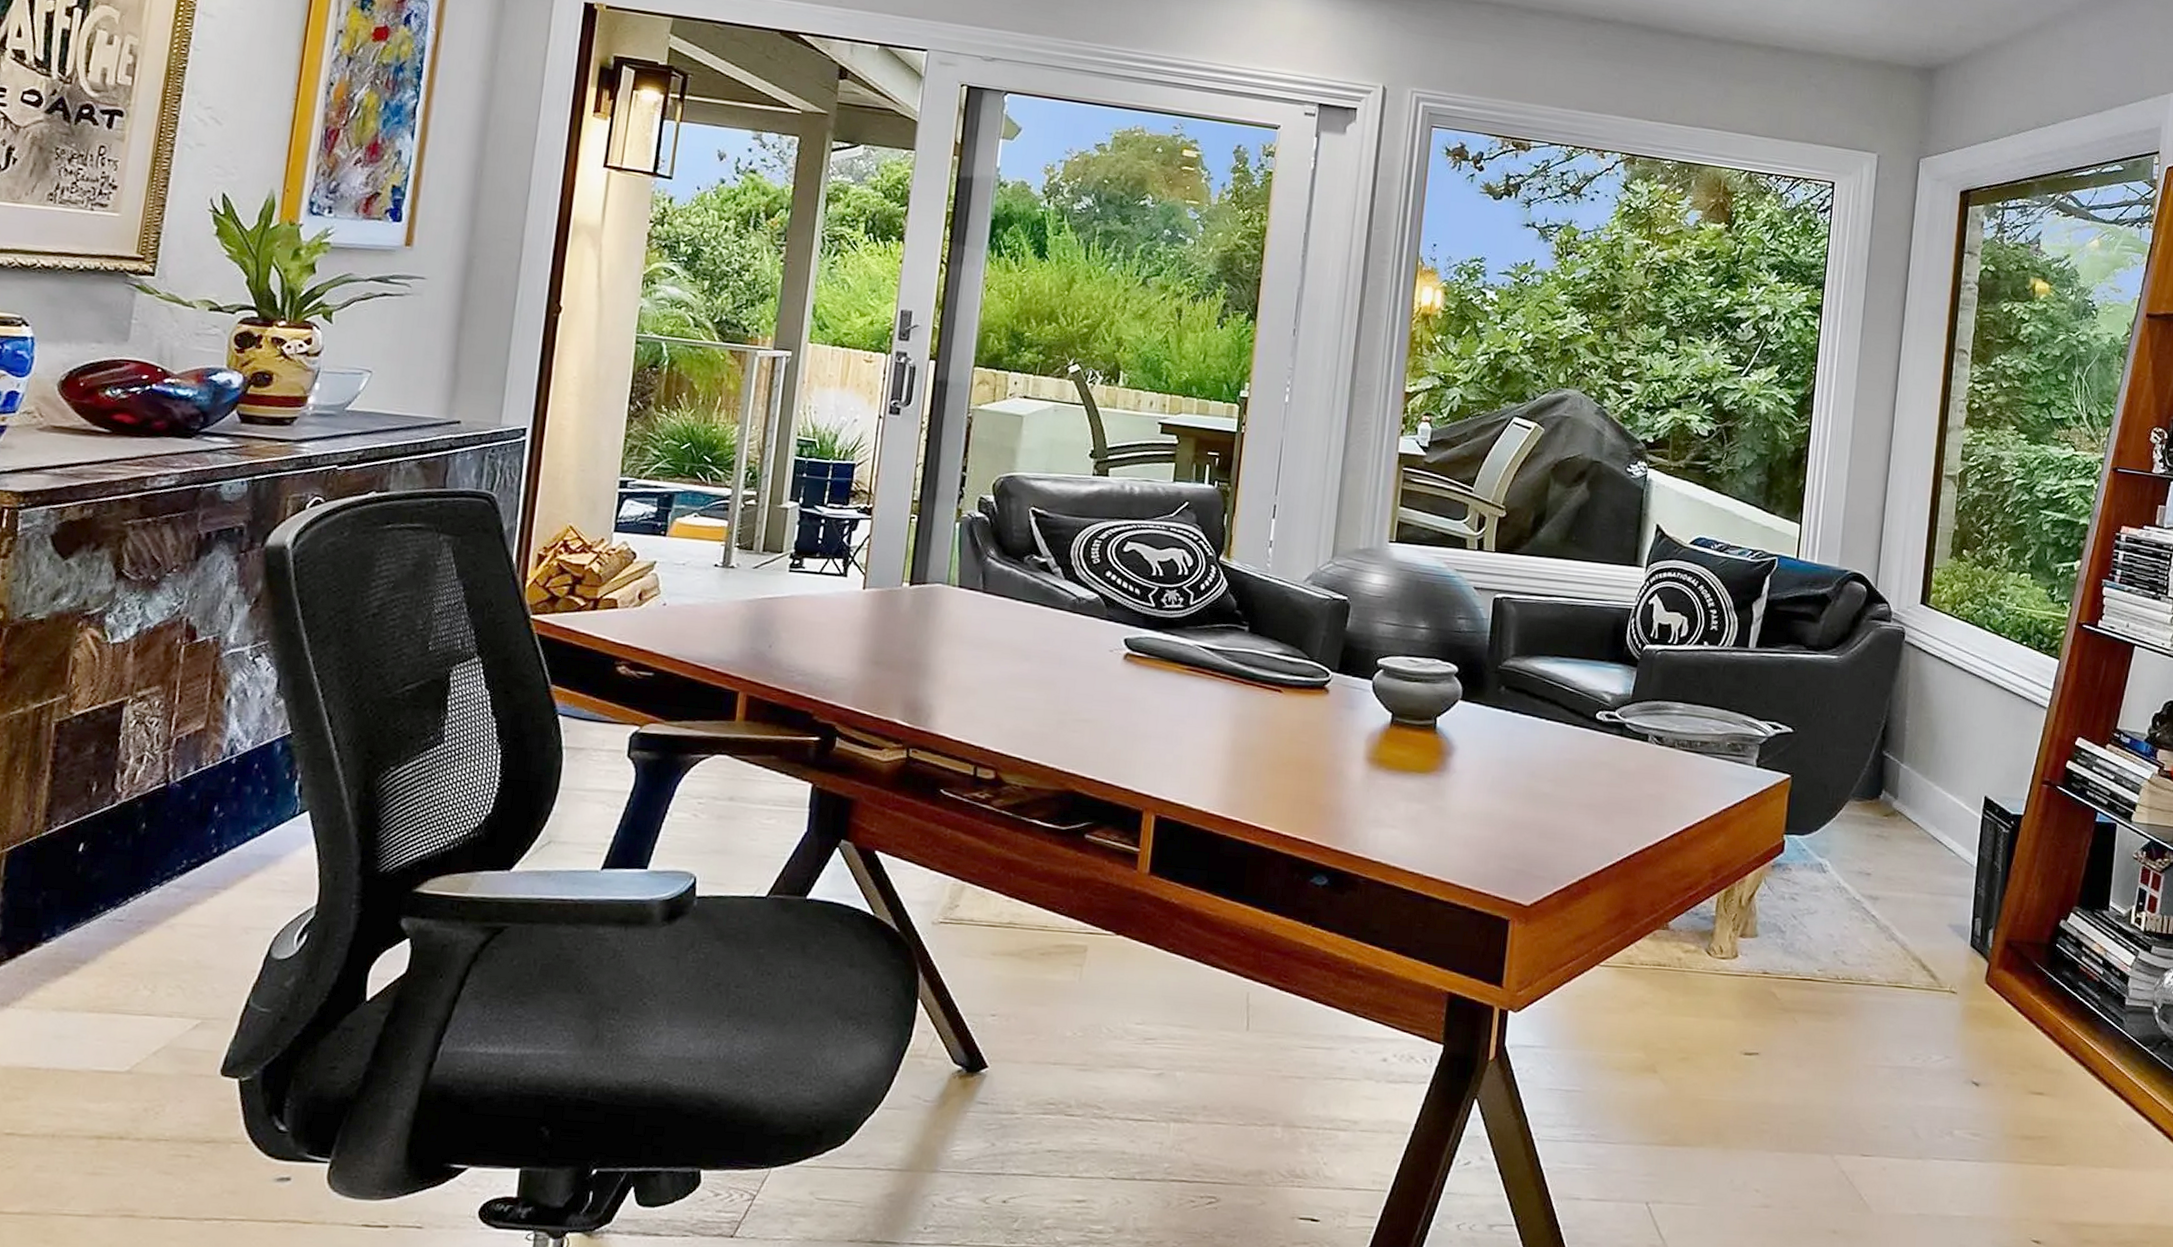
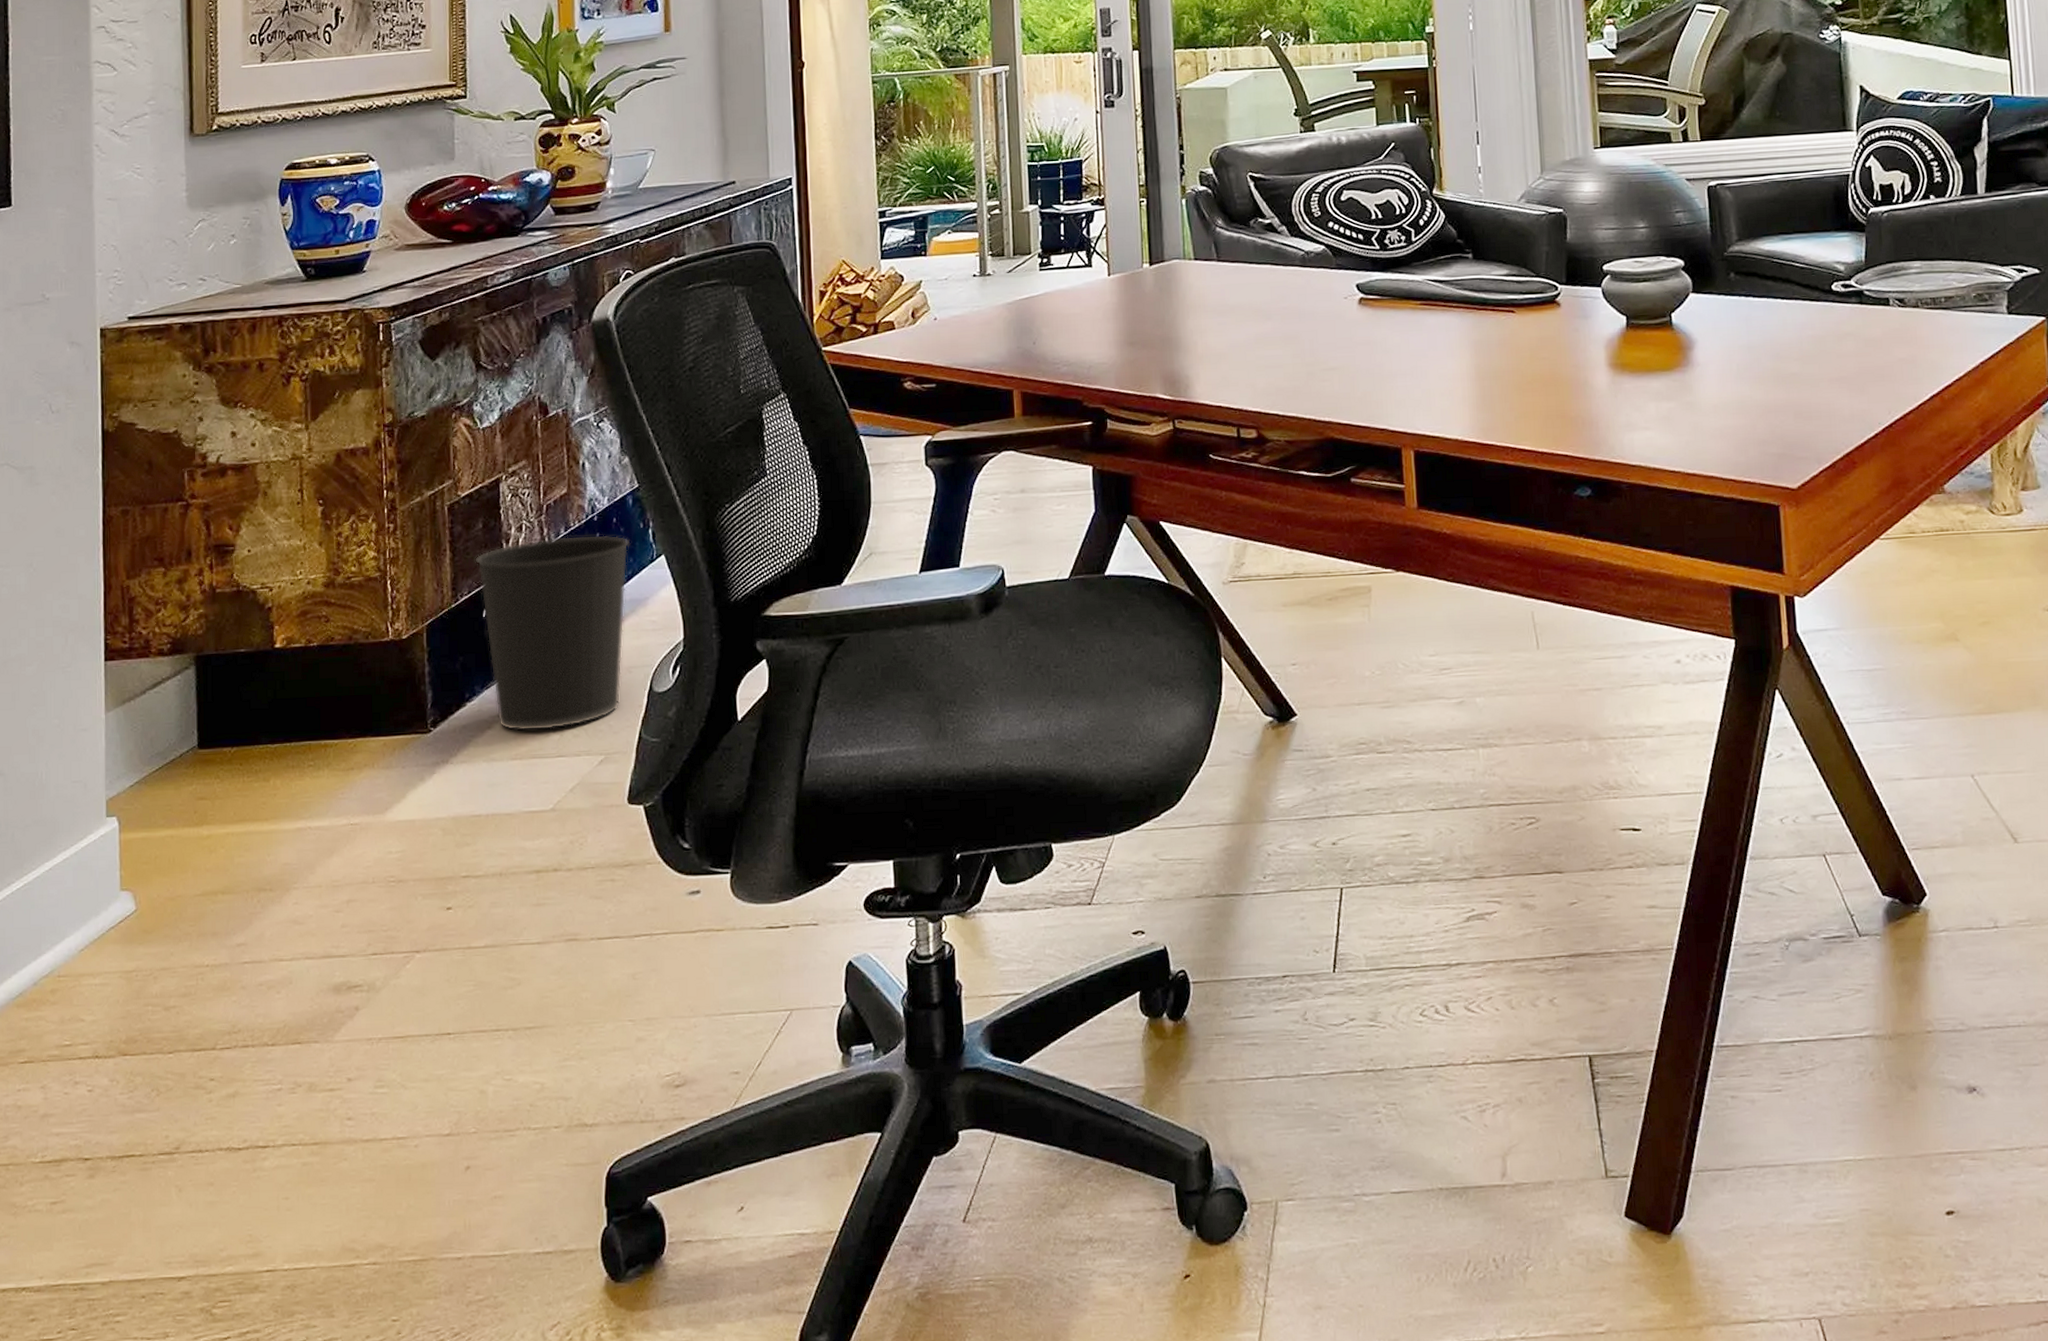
wastebasket: none [78,775,271,985] -> present [475,534,630,732]

